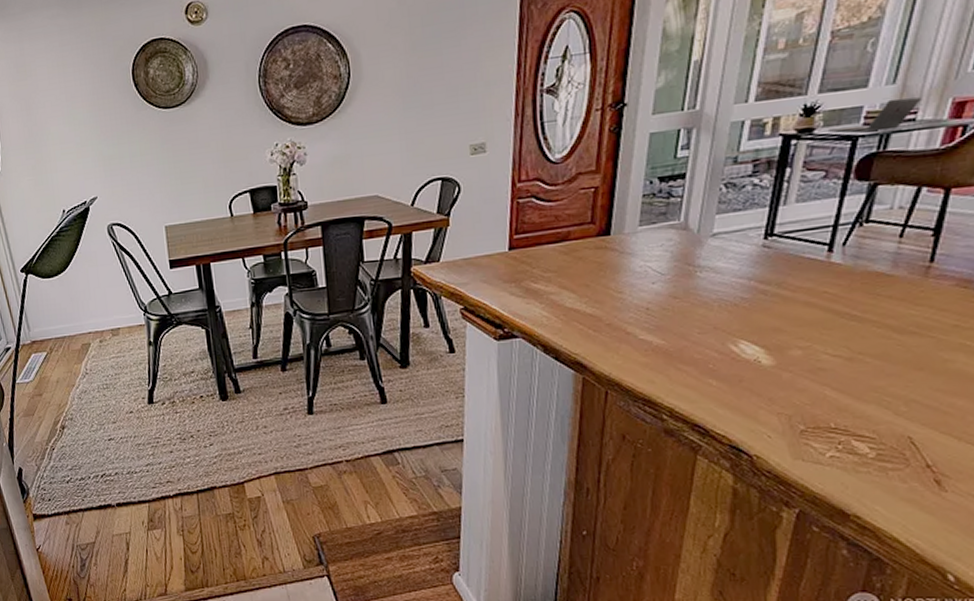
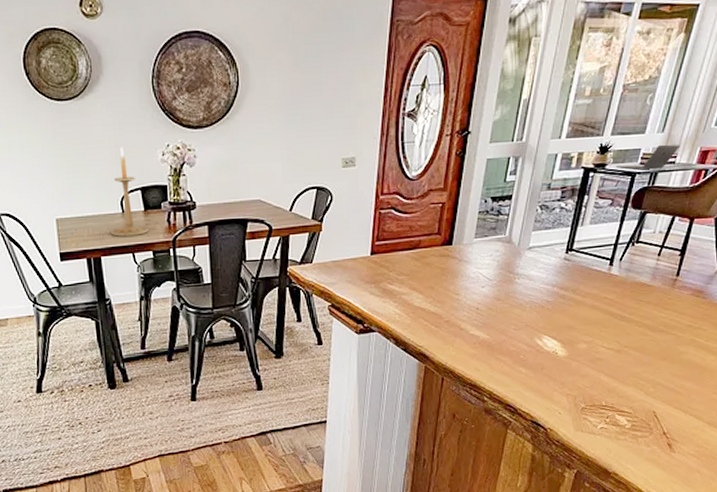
candlestick: none [219,149,260,242] -> present [110,147,150,237]

